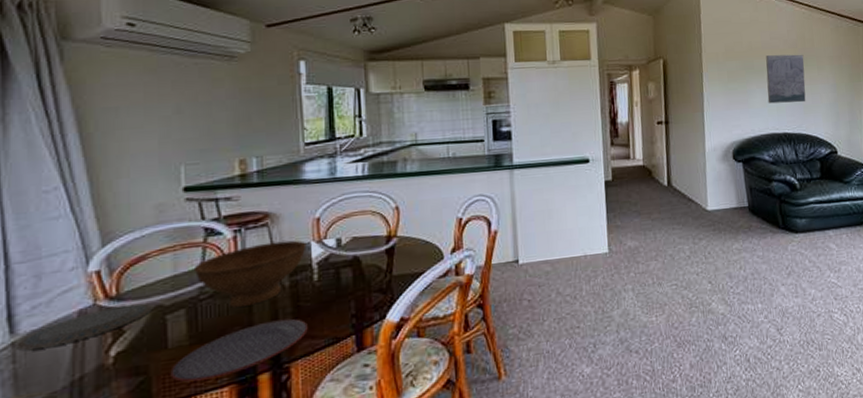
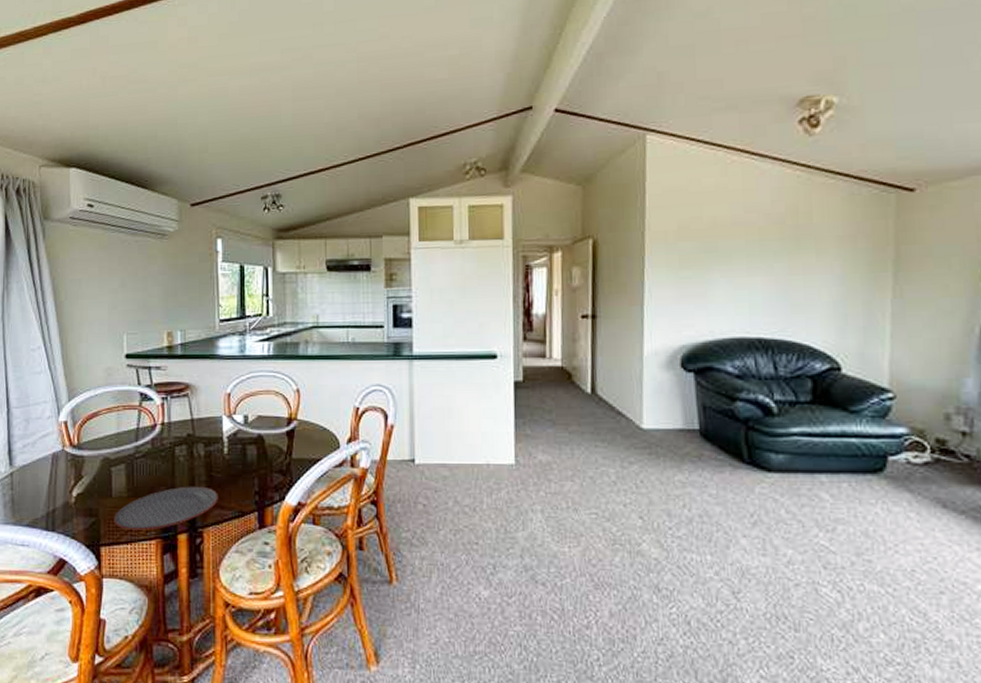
plate: present [15,303,155,350] -> none [13,454,104,482]
bowl: present [193,240,307,307] -> none [131,412,219,469]
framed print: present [766,54,806,104] -> none [735,232,796,299]

